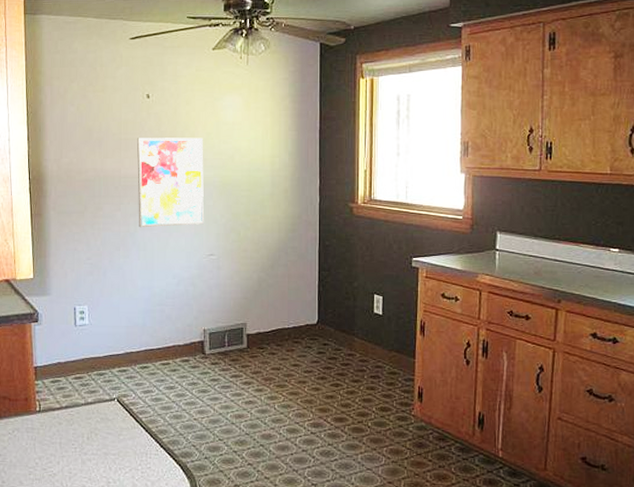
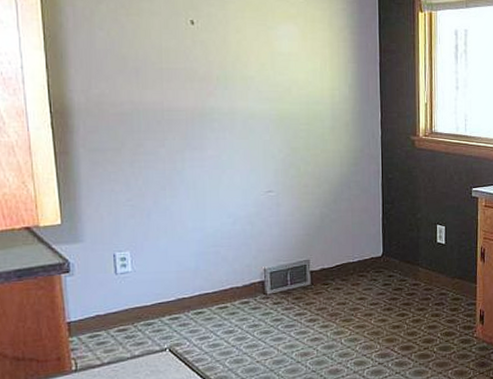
wall art: present [137,137,204,228] -> none [182,67,260,165]

